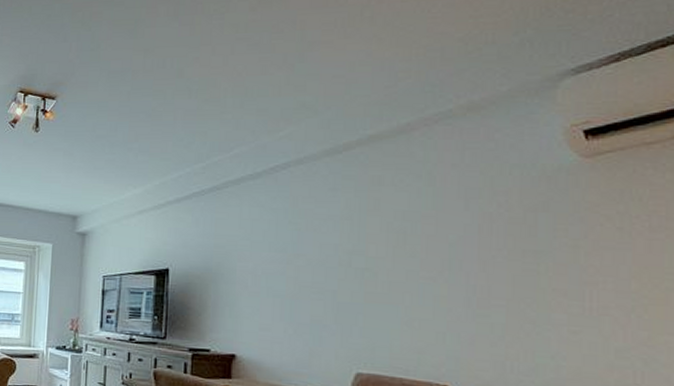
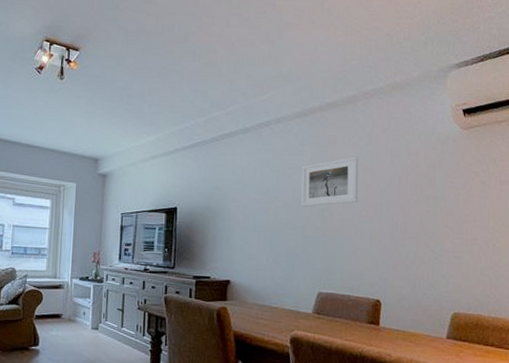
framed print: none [331,201,416,267] -> present [301,157,359,207]

